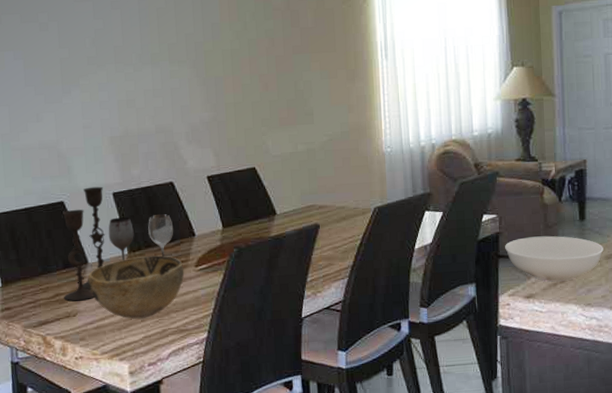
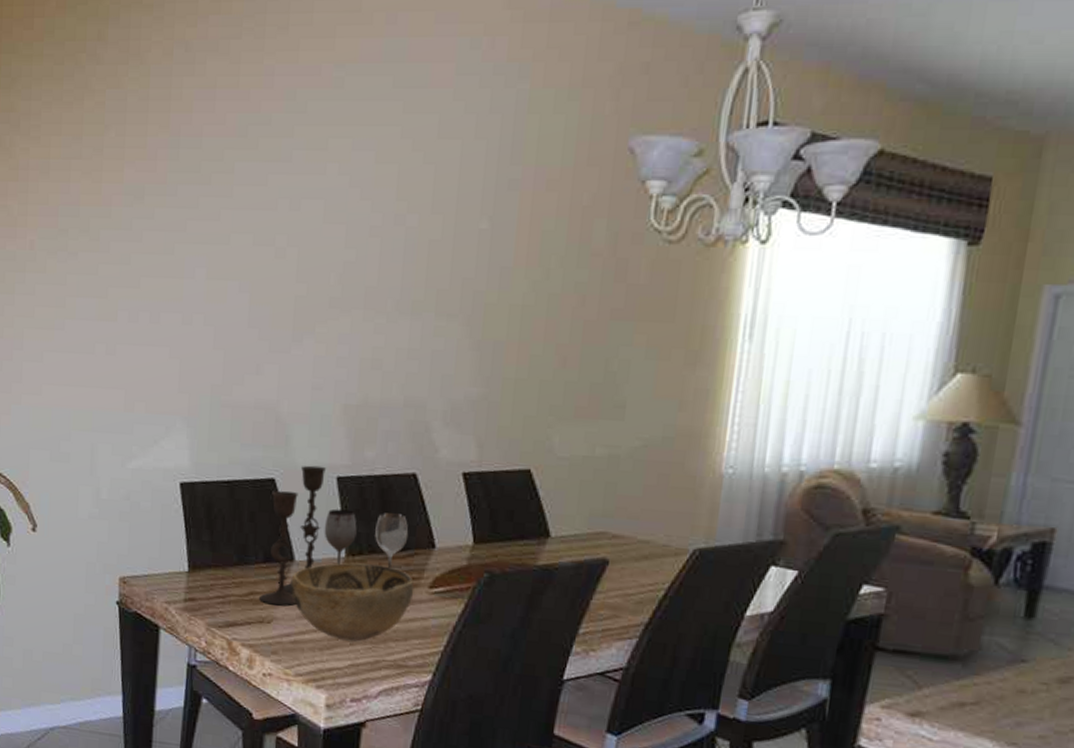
bowl: present [505,236,604,282] -> none [889,628,1058,704]

